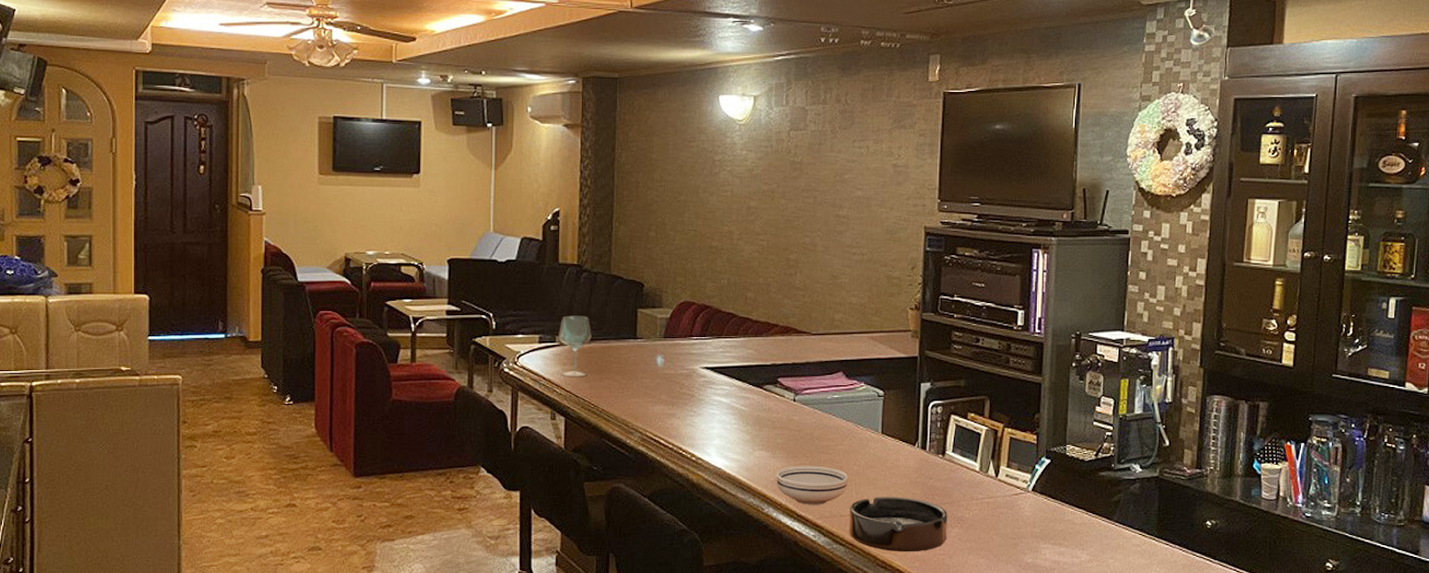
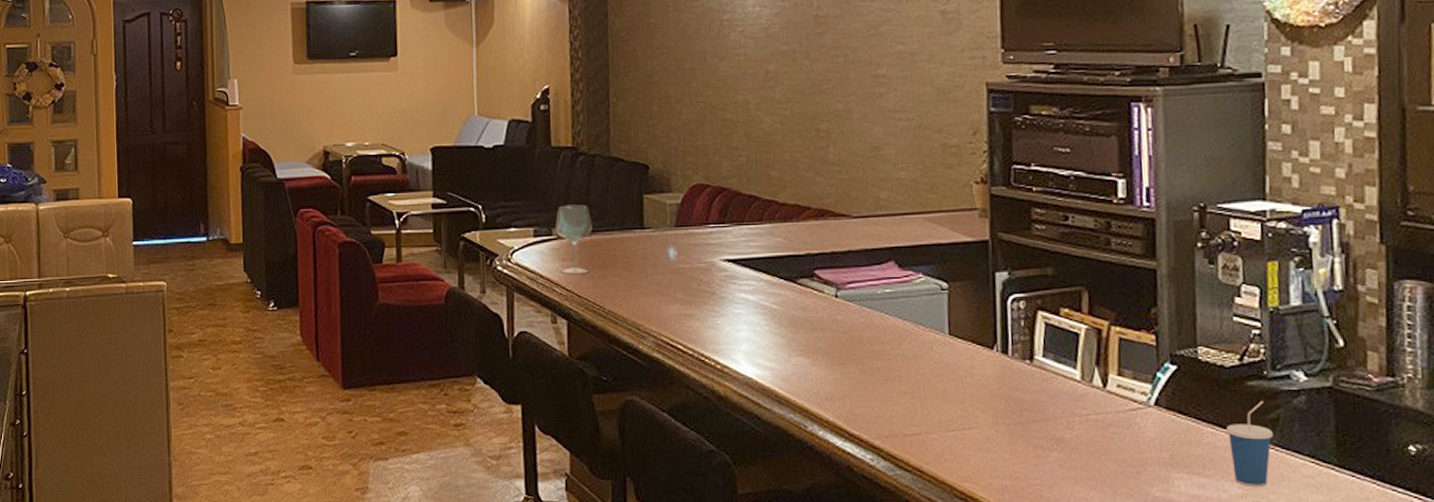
bowl: present [776,465,849,505] -> none [819,374,911,422]
ashtray: present [849,497,947,552] -> none [914,412,1044,481]
cup: none [1082,488,1114,554] -> present [1226,401,1273,487]

